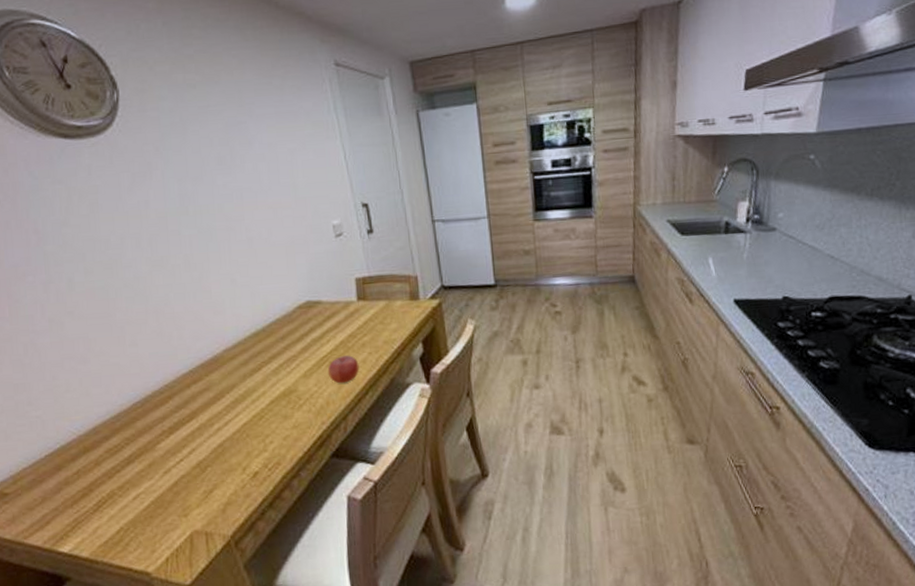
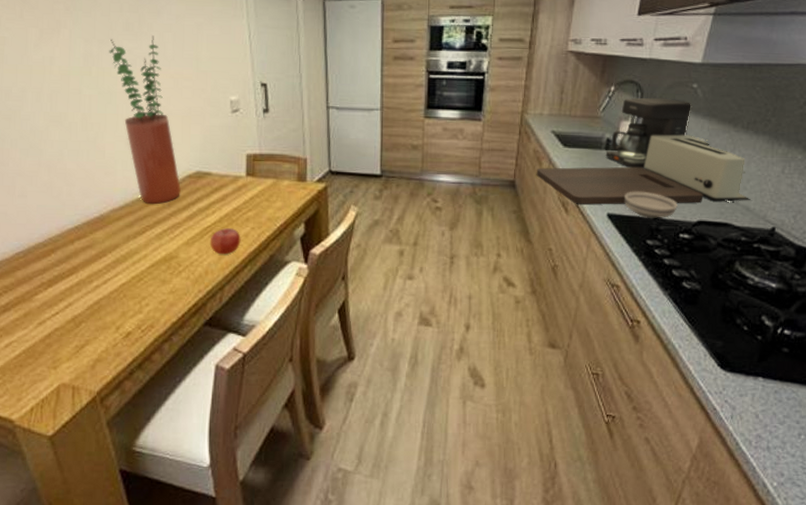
vase: none [204,167,293,340] -> present [109,35,181,204]
cutting board: none [655,247,833,293] -> present [536,166,703,205]
coffee maker: none [725,173,812,249] -> present [605,97,692,168]
bowl: none [750,273,807,301] -> present [624,192,678,219]
toaster: none [767,208,885,275] -> present [644,134,753,202]

